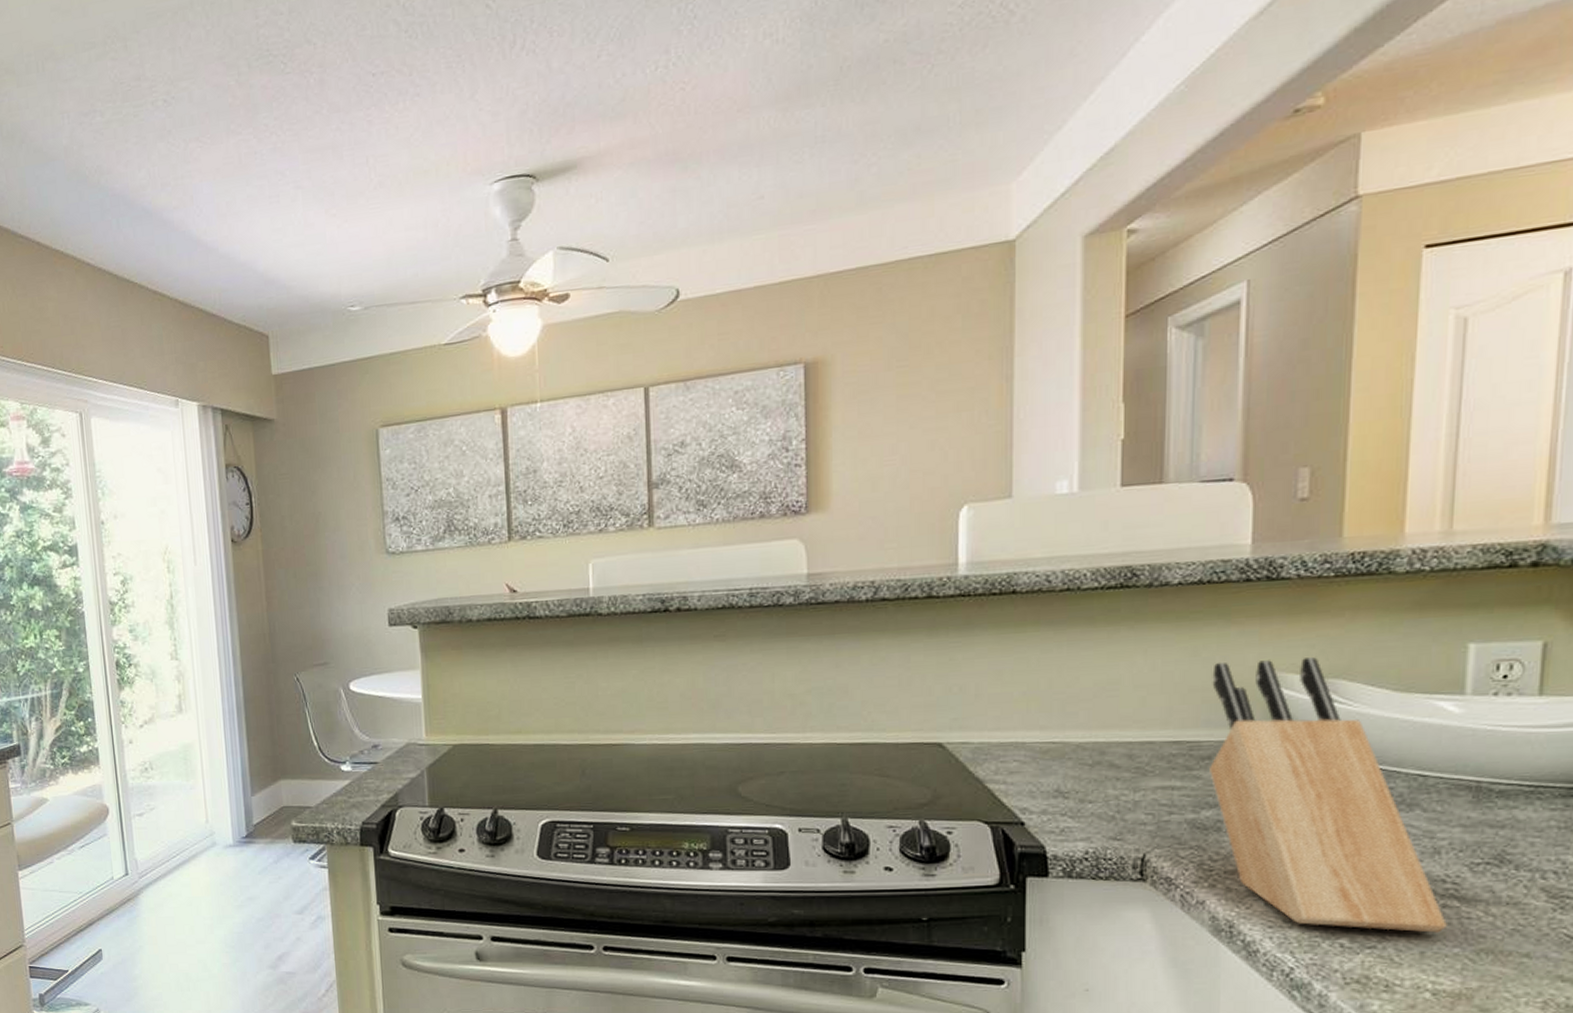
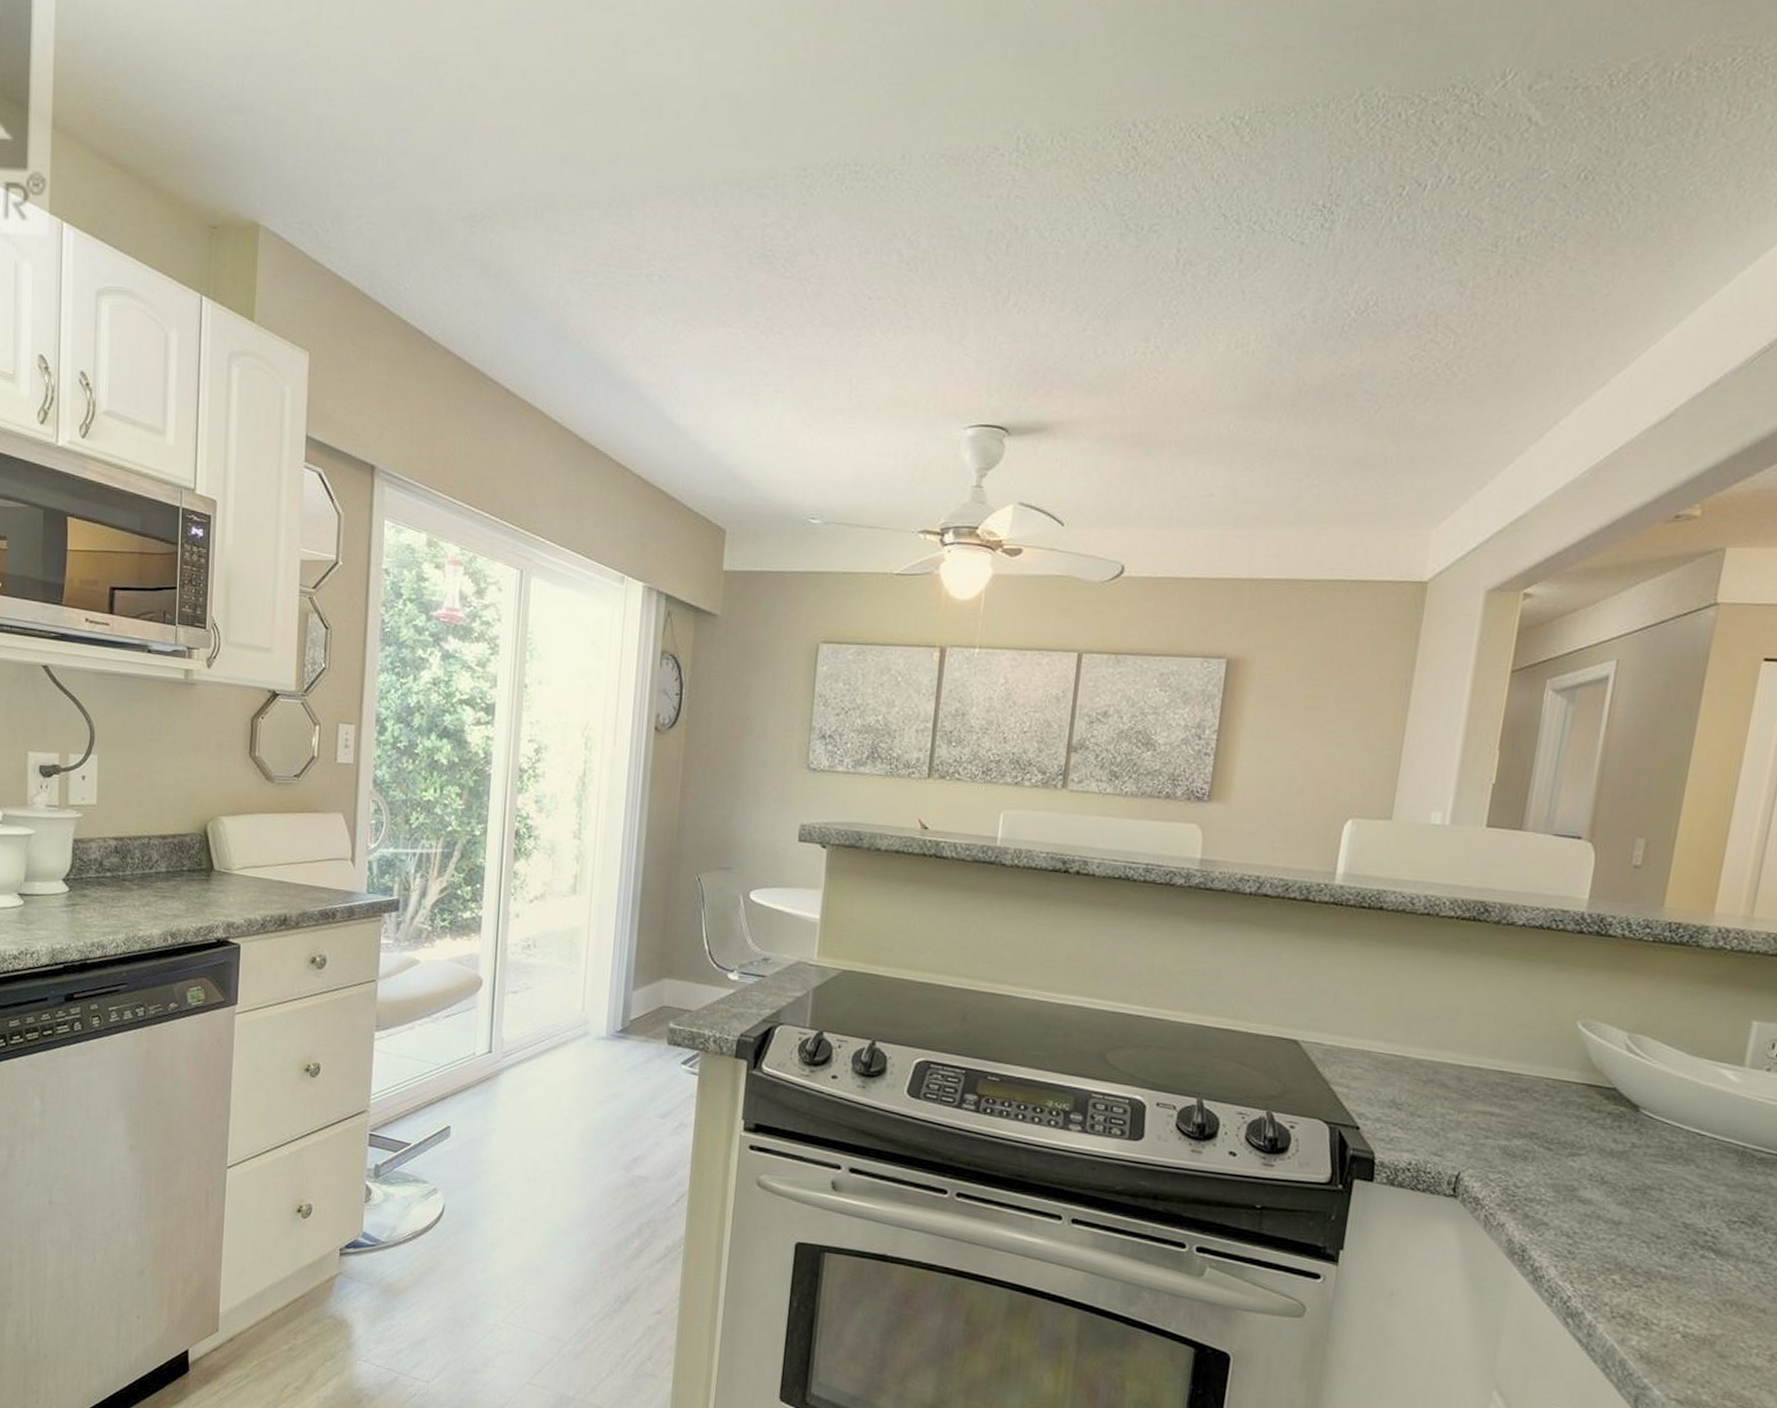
knife block: present [1209,657,1447,933] -> none [1524,1004,1703,1281]

